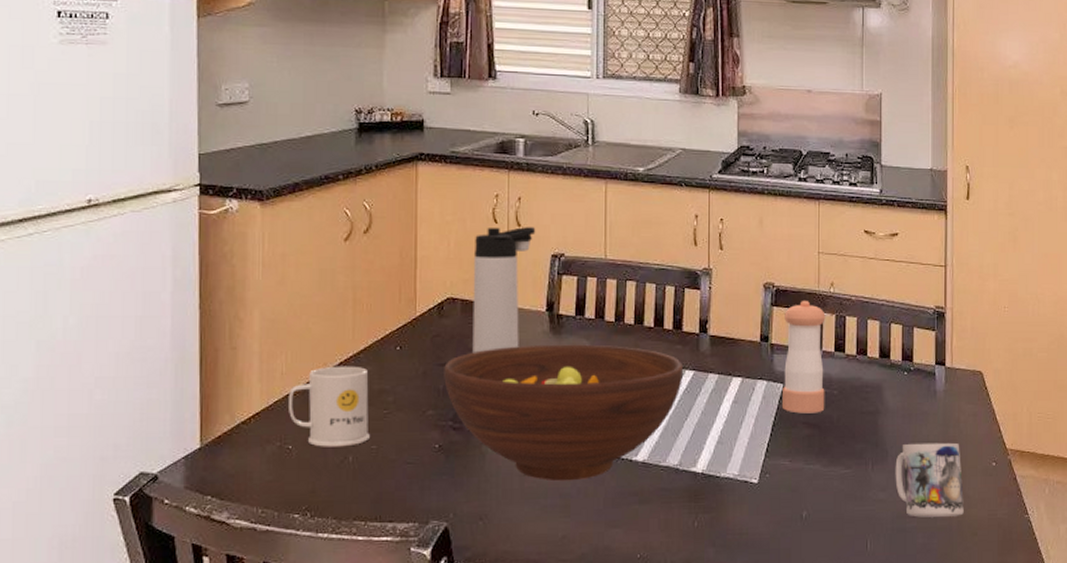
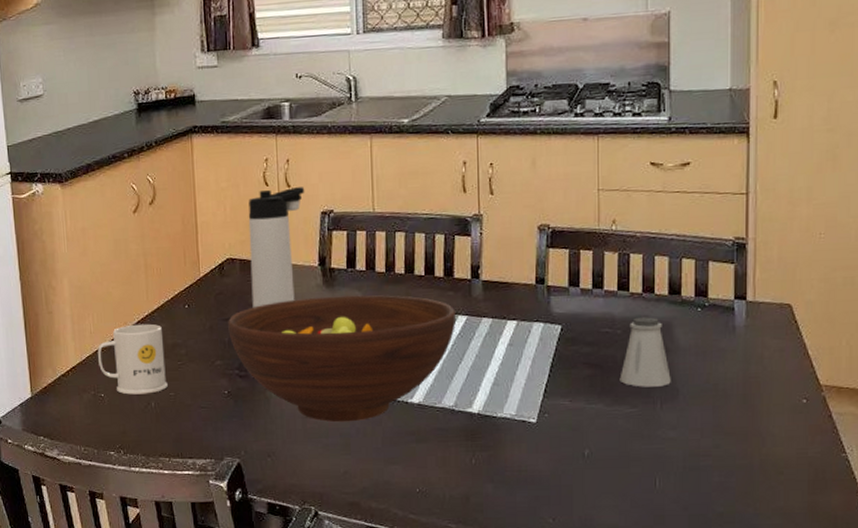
pepper shaker: present [783,301,826,414] -> none [561,240,608,354]
saltshaker: none [835,379,881,448] -> present [619,317,671,387]
mug: present [895,442,964,517] -> none [687,379,768,456]

